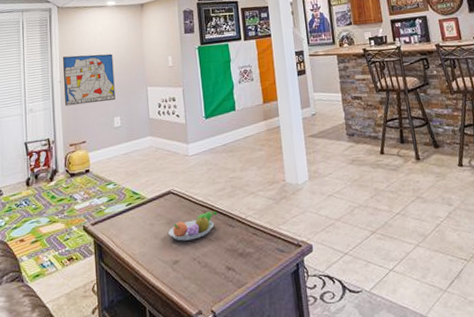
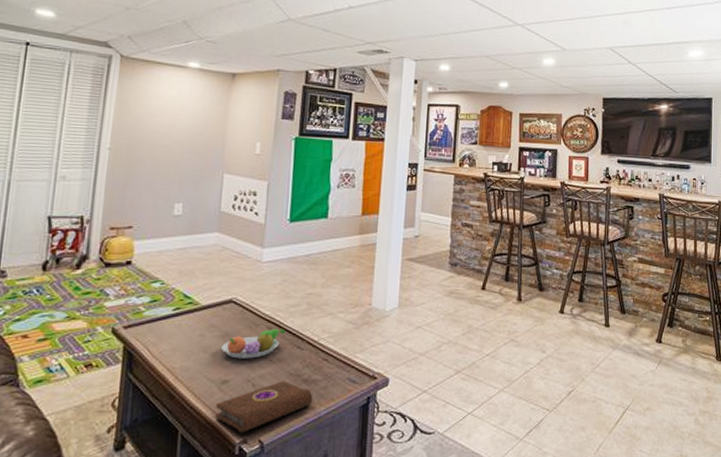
wall art: present [63,53,116,106] -> none [112,119,186,183]
book: none [172,256,250,306] -> present [215,380,313,434]

